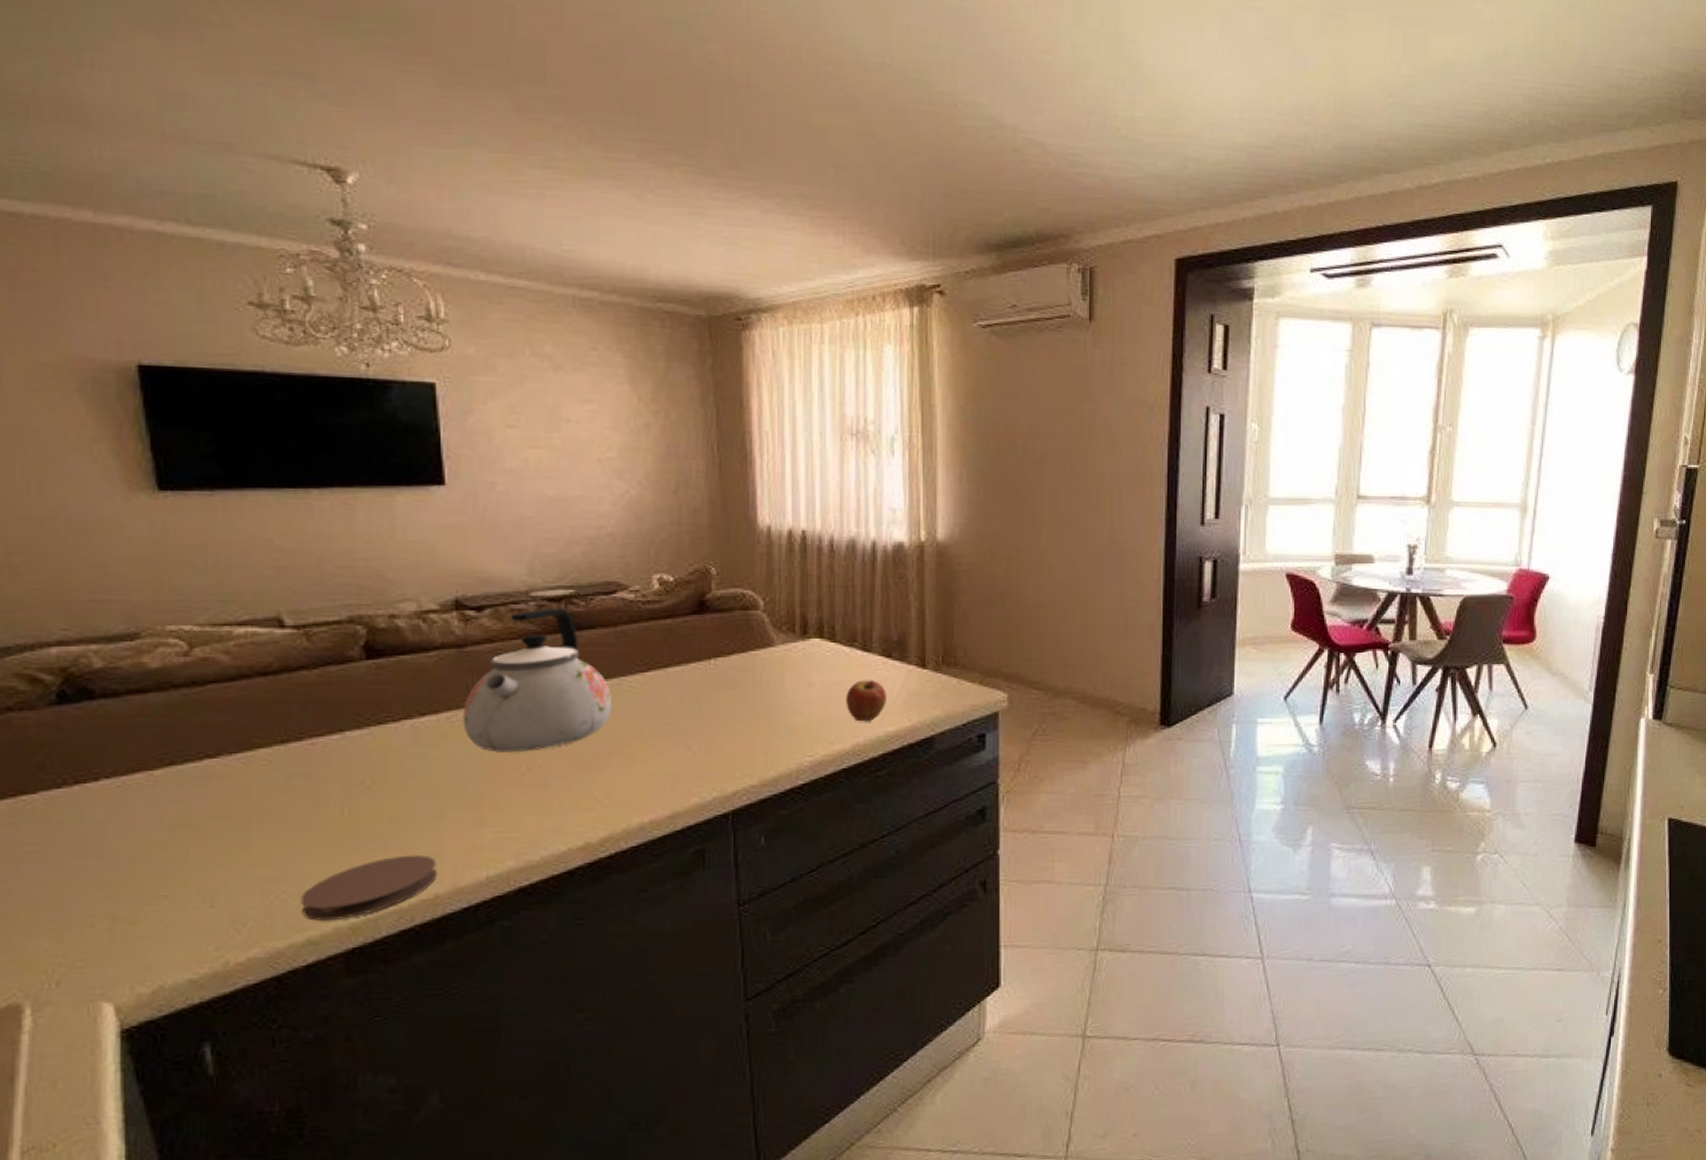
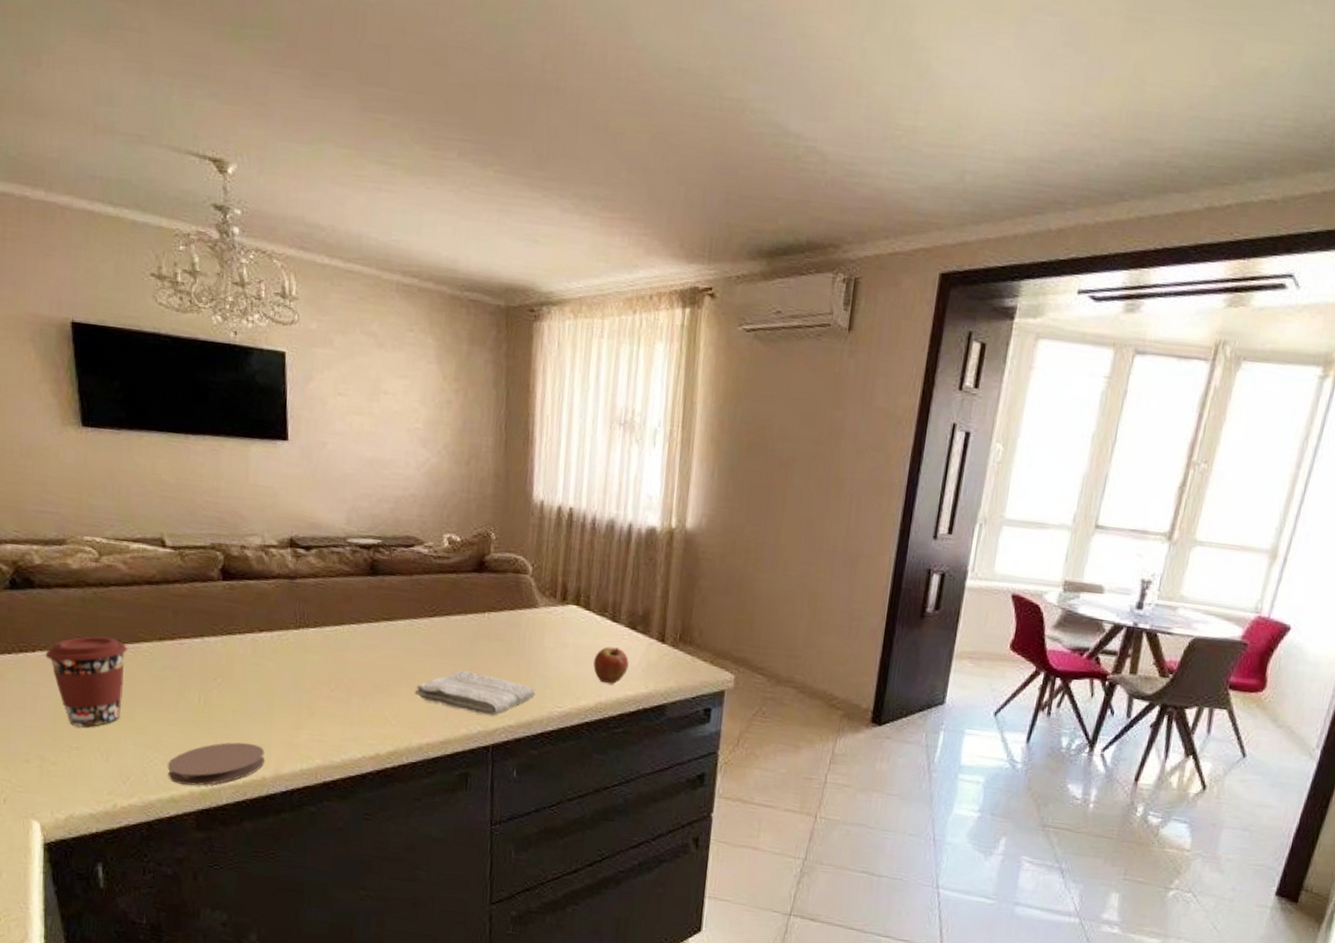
coffee cup: none [114,748,237,870] -> present [45,636,128,728]
kettle: present [463,607,611,752] -> none [290,553,404,672]
washcloth: none [630,729,779,778] -> present [414,670,535,716]

